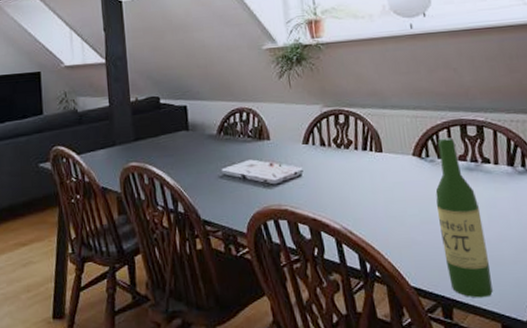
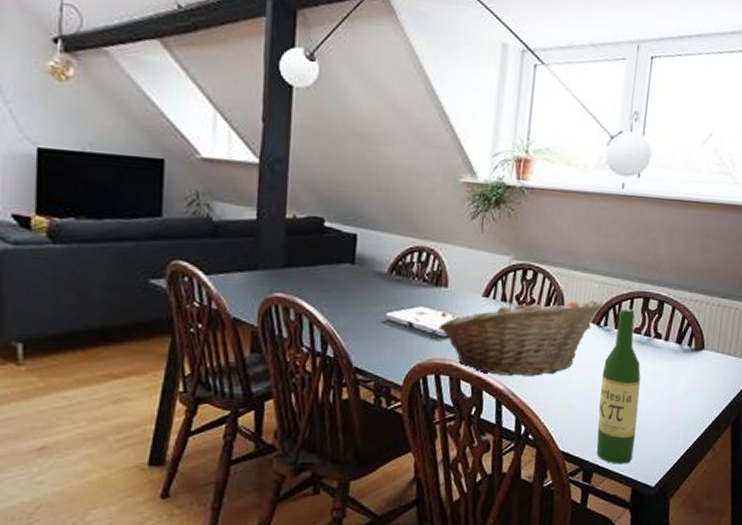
fruit basket: none [269,133,421,216] -> present [438,298,604,376]

